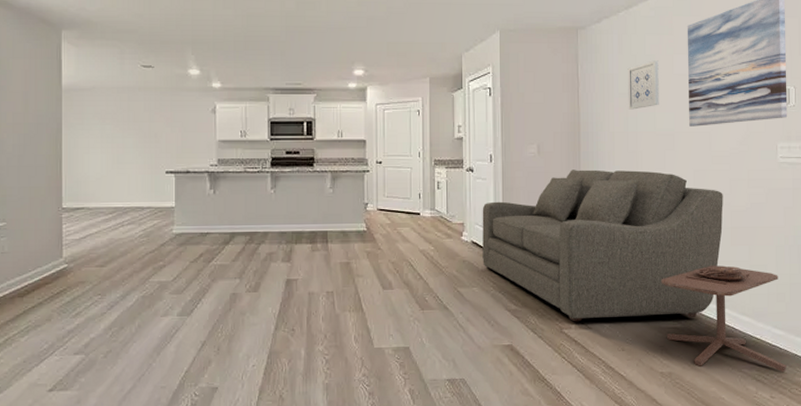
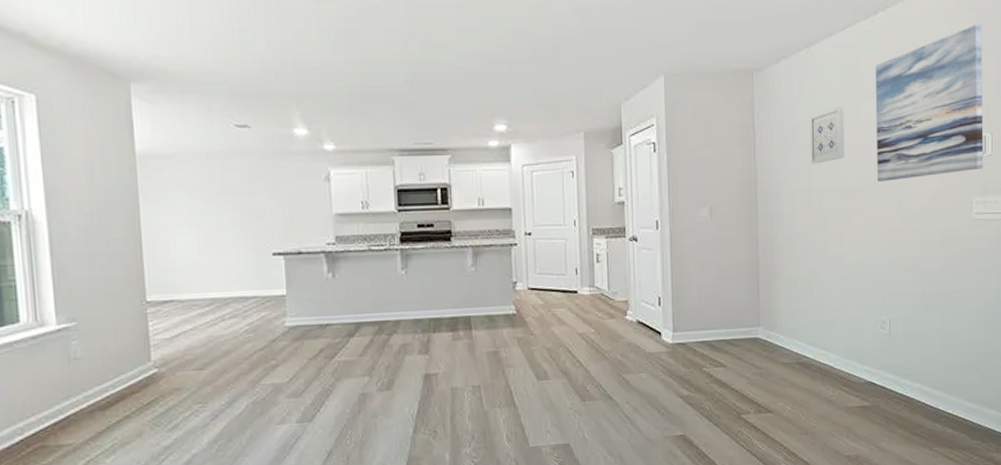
sofa: present [482,169,723,322] -> none [648,233,914,406]
side table: present [661,265,787,373] -> none [847,336,980,449]

